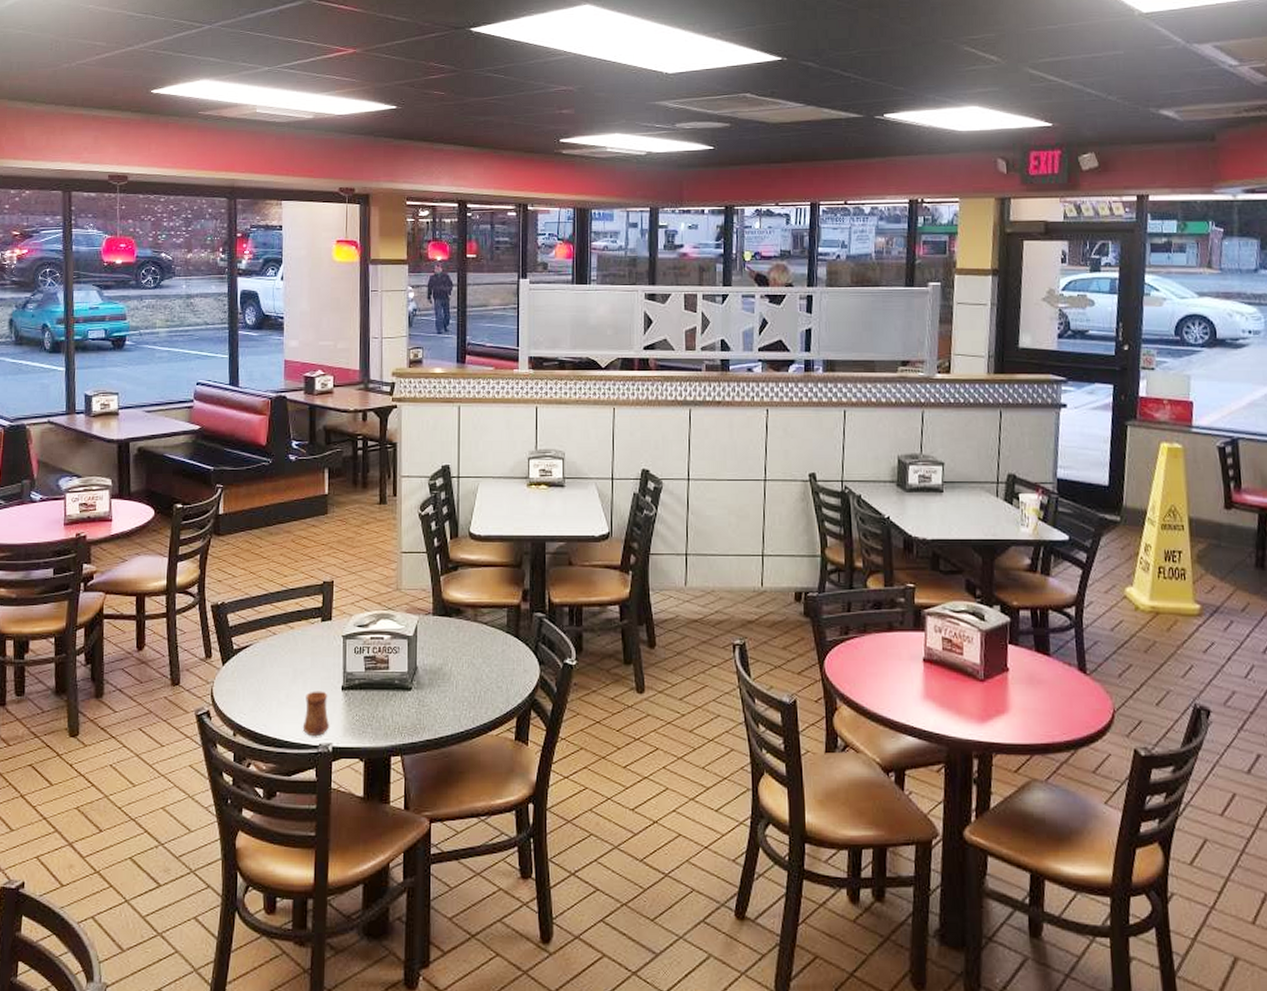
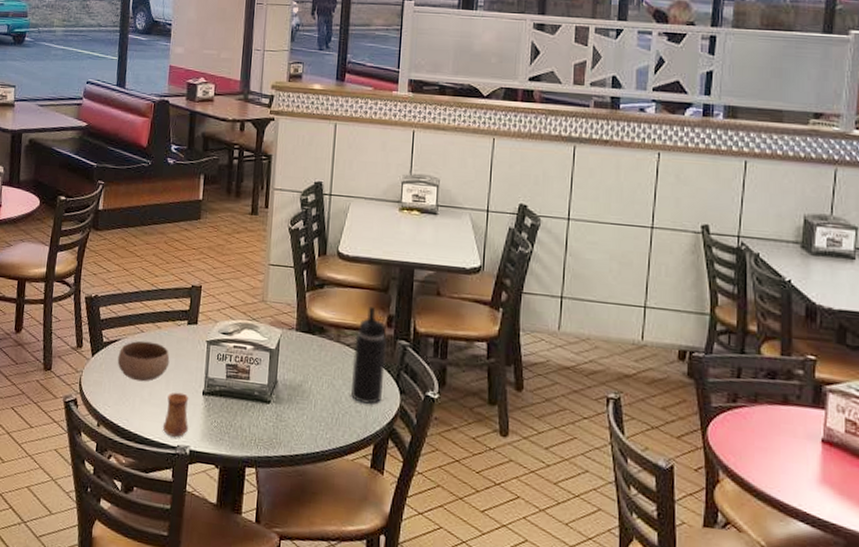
bowl: none [250,643,305,685] -> present [117,340,170,382]
water bottle: none [491,582,523,678] -> present [351,306,387,404]

